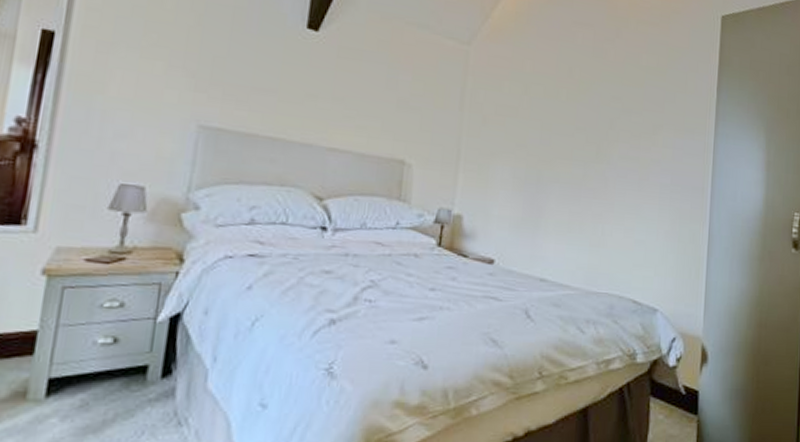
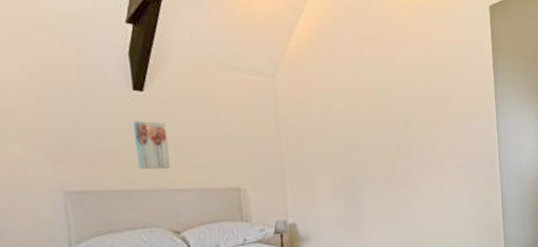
wall art: none [292,61,335,123] -> present [133,120,170,170]

